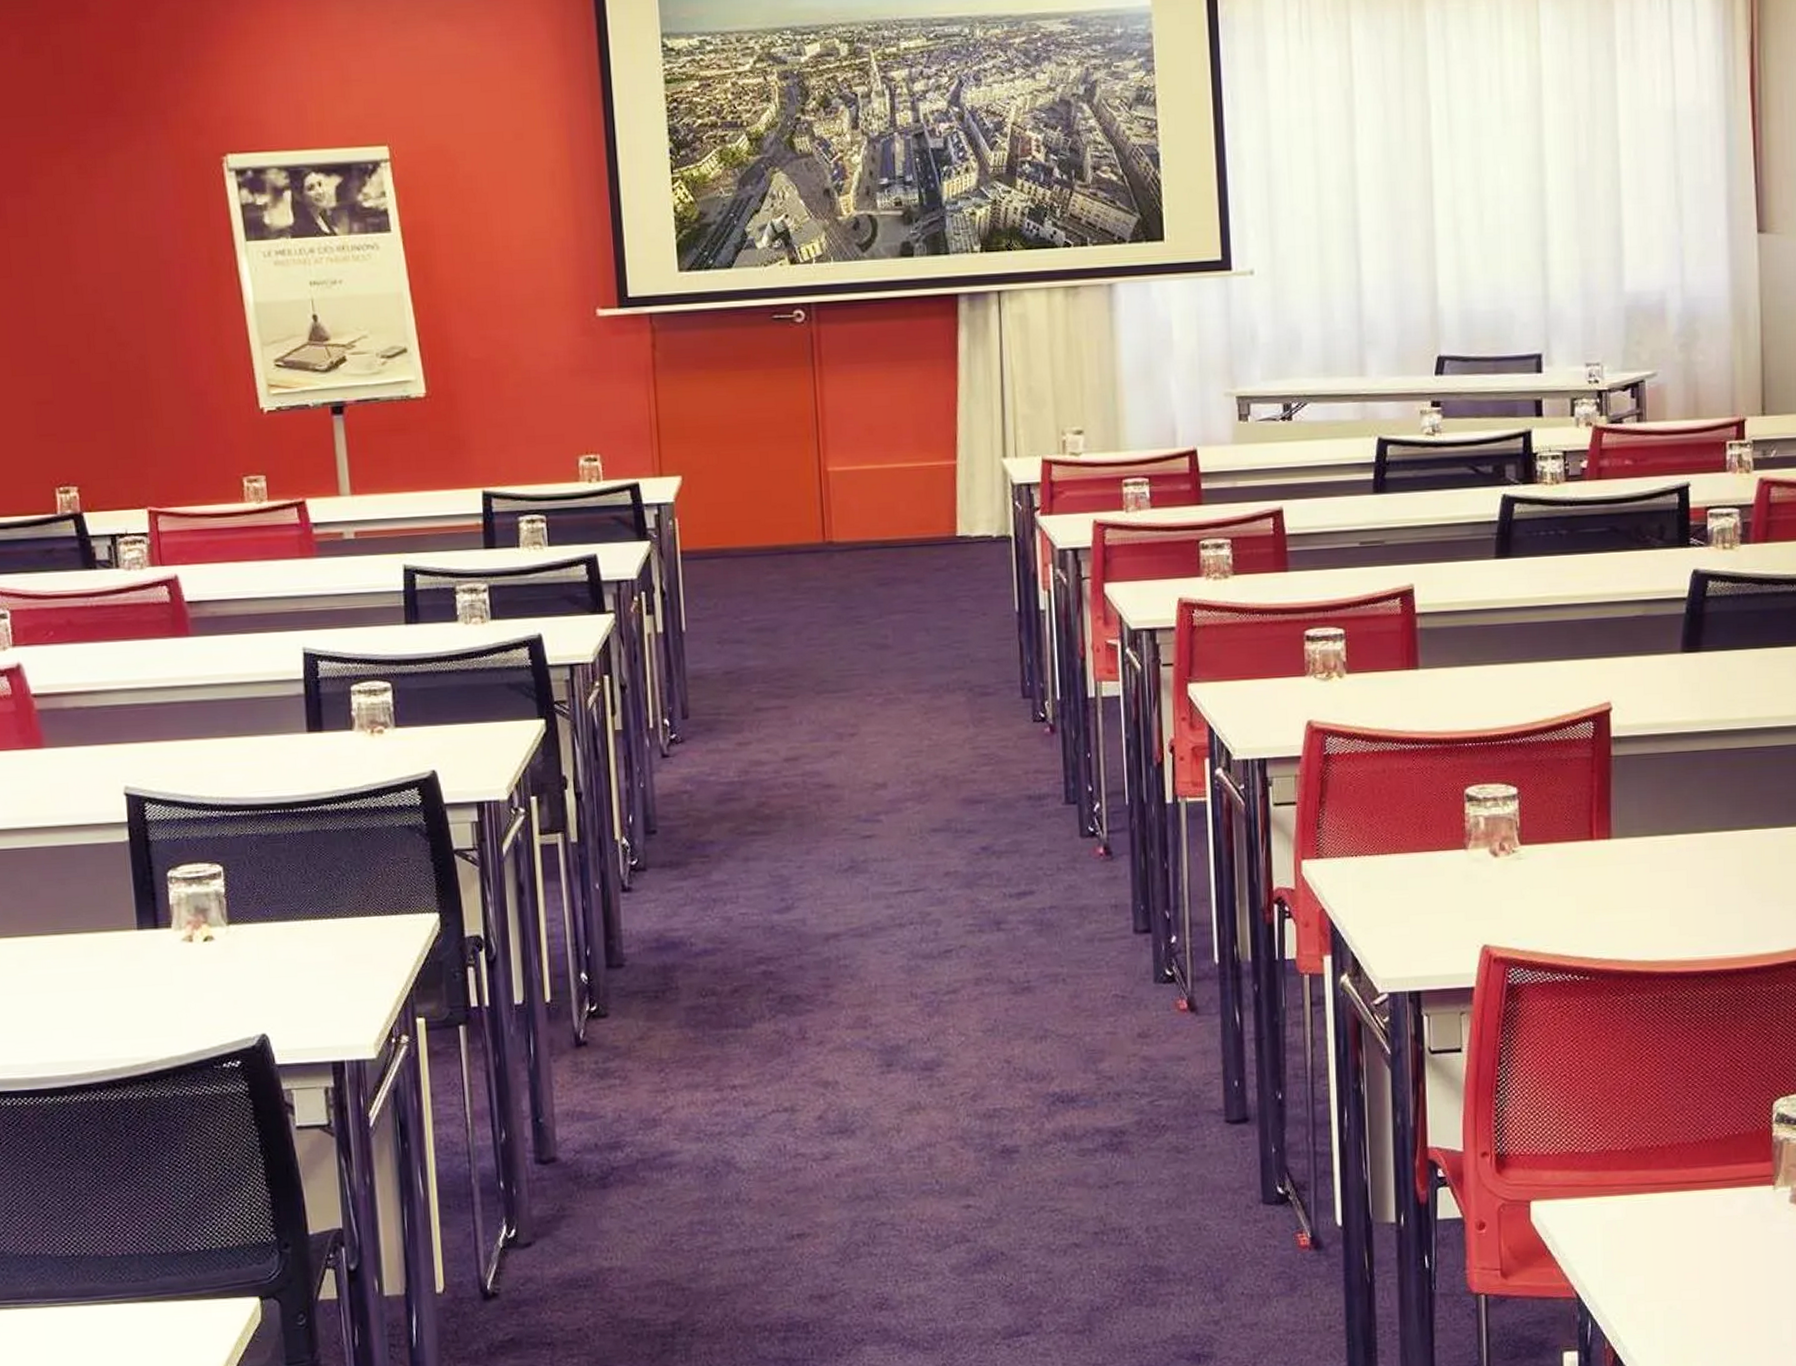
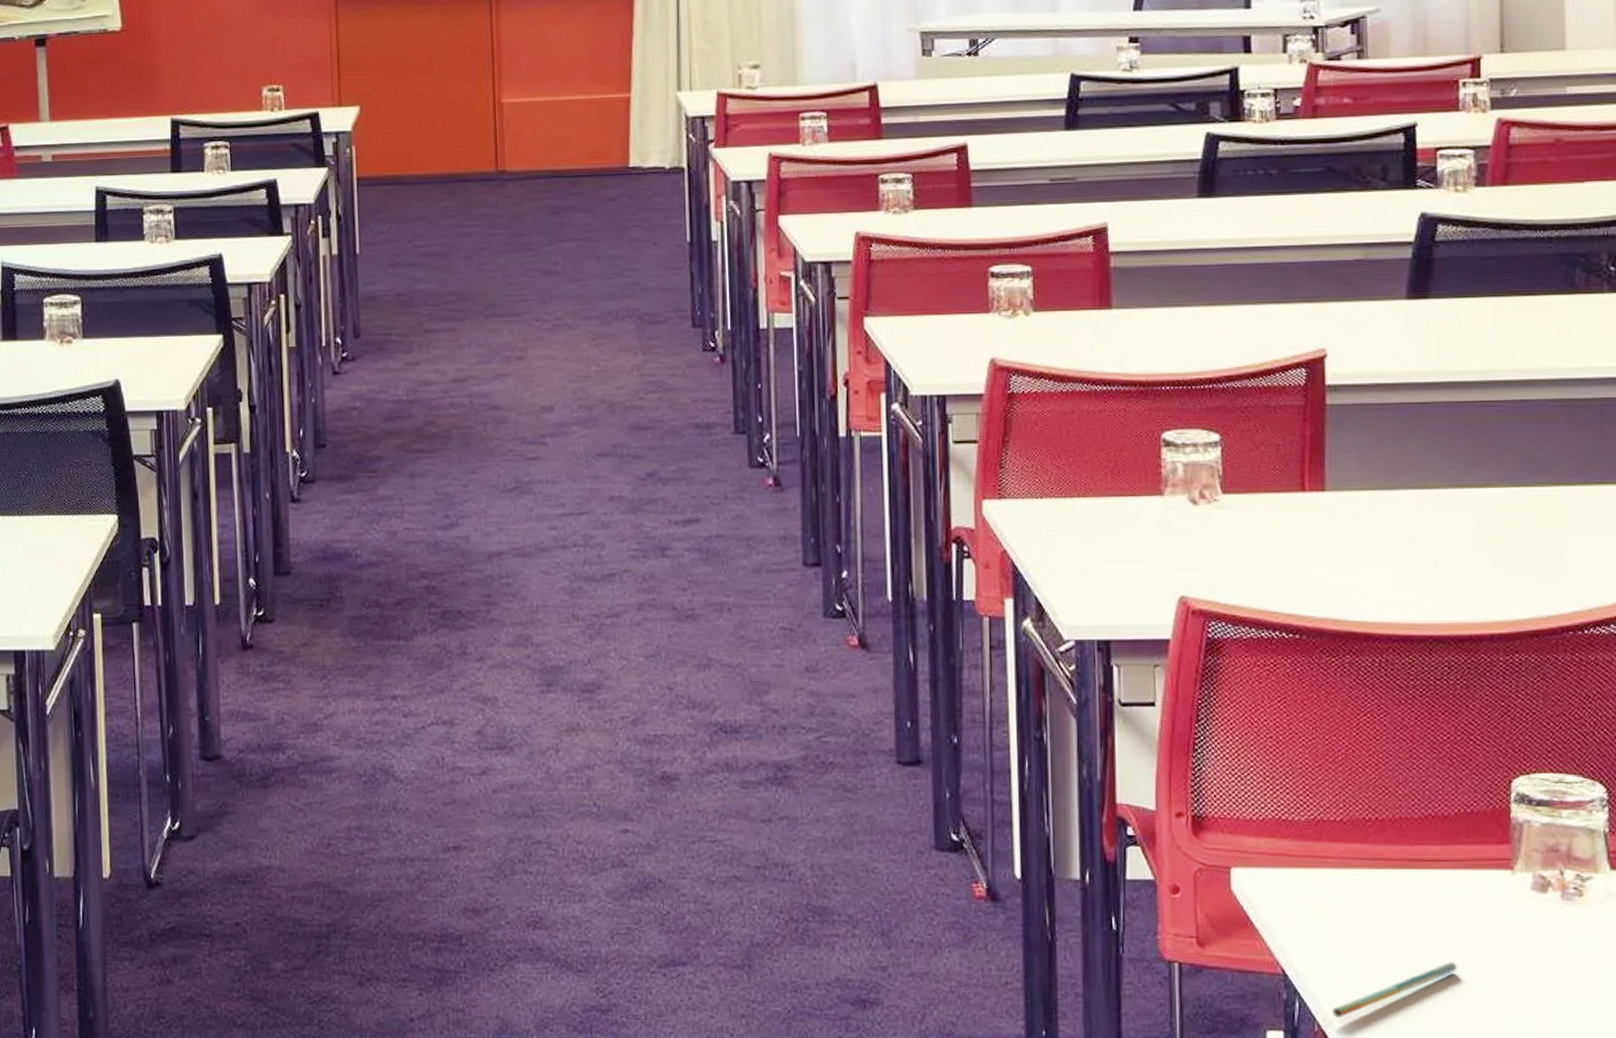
pen: none [1620,1274,1727,1334] -> present [1332,961,1457,1018]

